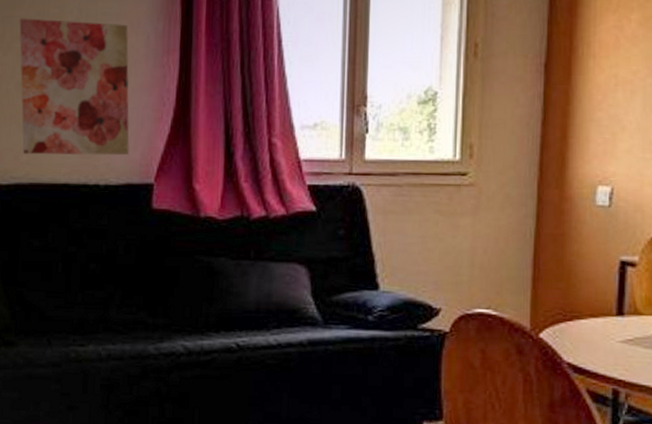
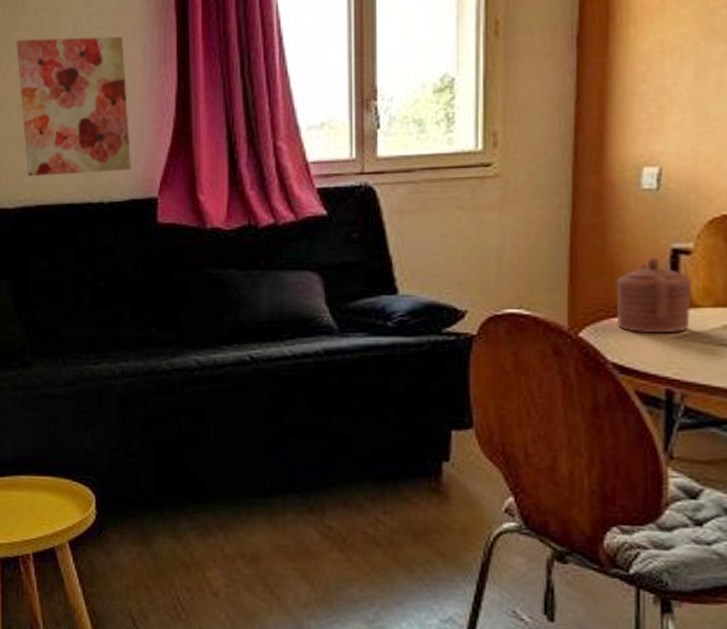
teapot: none [572,267,636,338] -> present [616,257,692,334]

